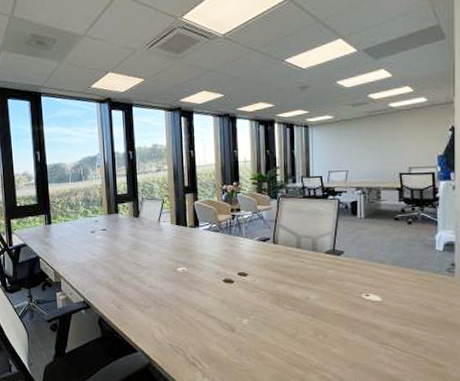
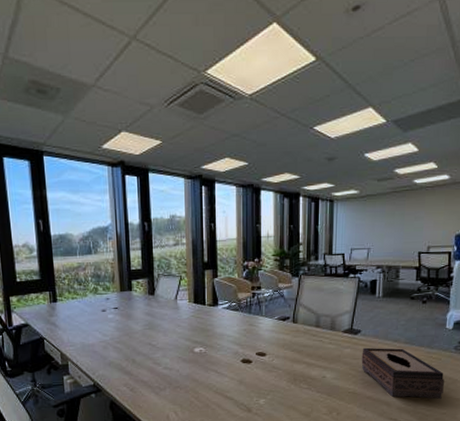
tissue box: none [346,269,438,324] -> present [361,347,444,399]

